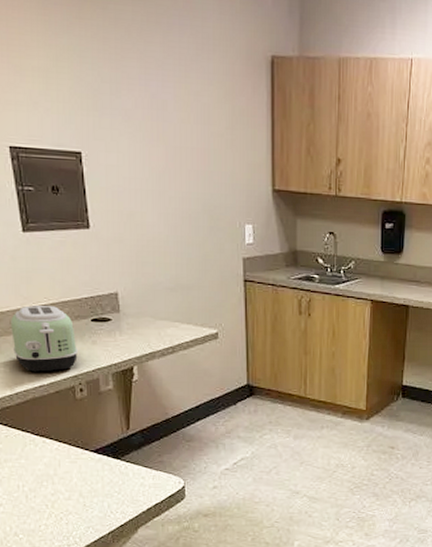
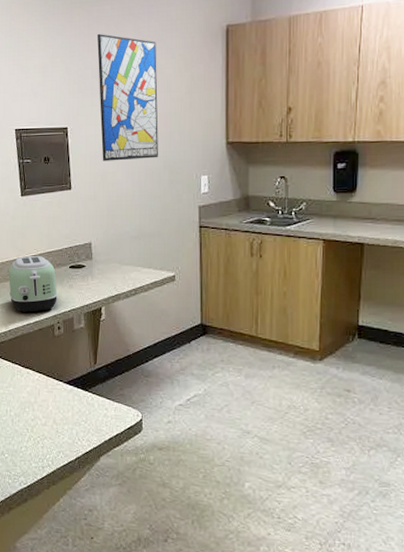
wall art: none [116,39,195,200] -> present [97,33,158,161]

